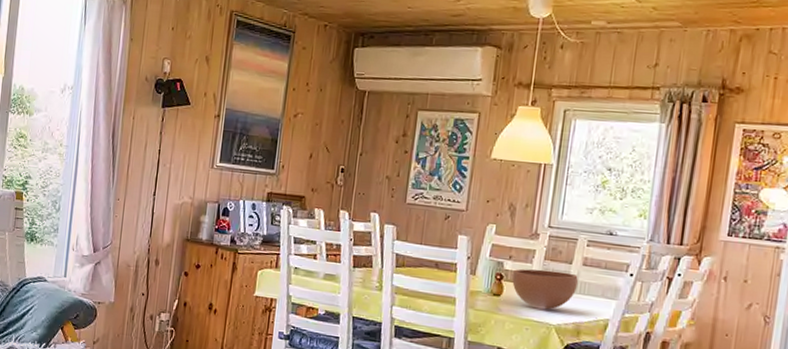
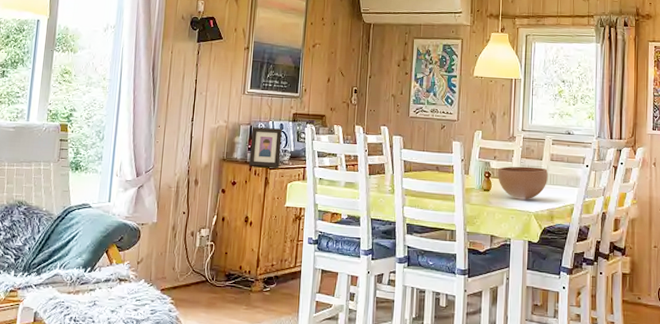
picture frame: none [215,205,254,253] -> present [249,127,282,168]

